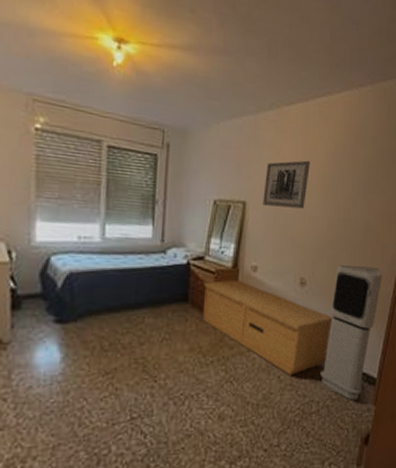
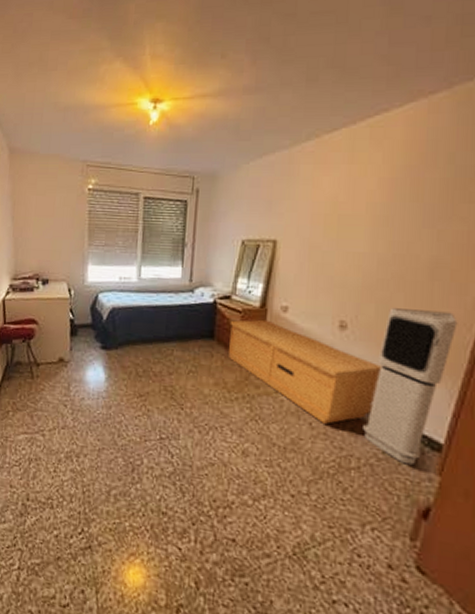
wall art: present [263,160,310,209] -> none [296,191,356,245]

